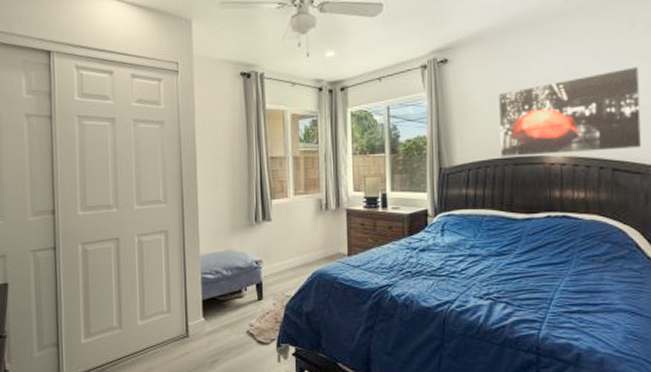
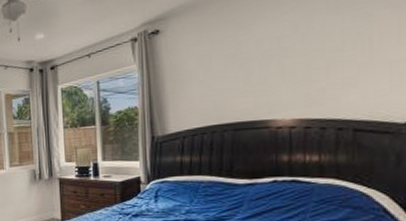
wall art: present [499,67,641,157] -> none [216,17,391,123]

